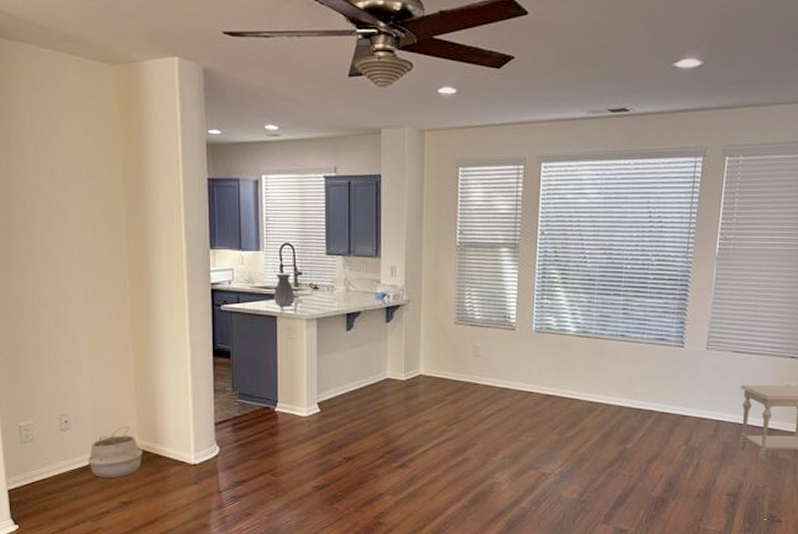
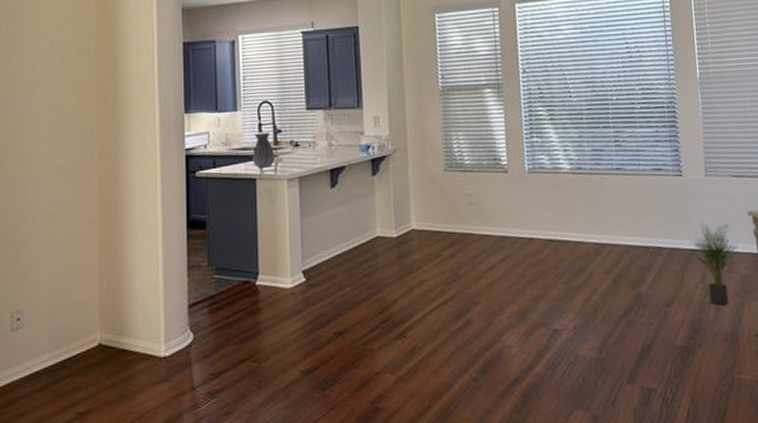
woven basket: present [87,426,143,478] -> none [39,318,105,385]
potted plant: none [675,391,726,466] -> present [685,222,739,306]

